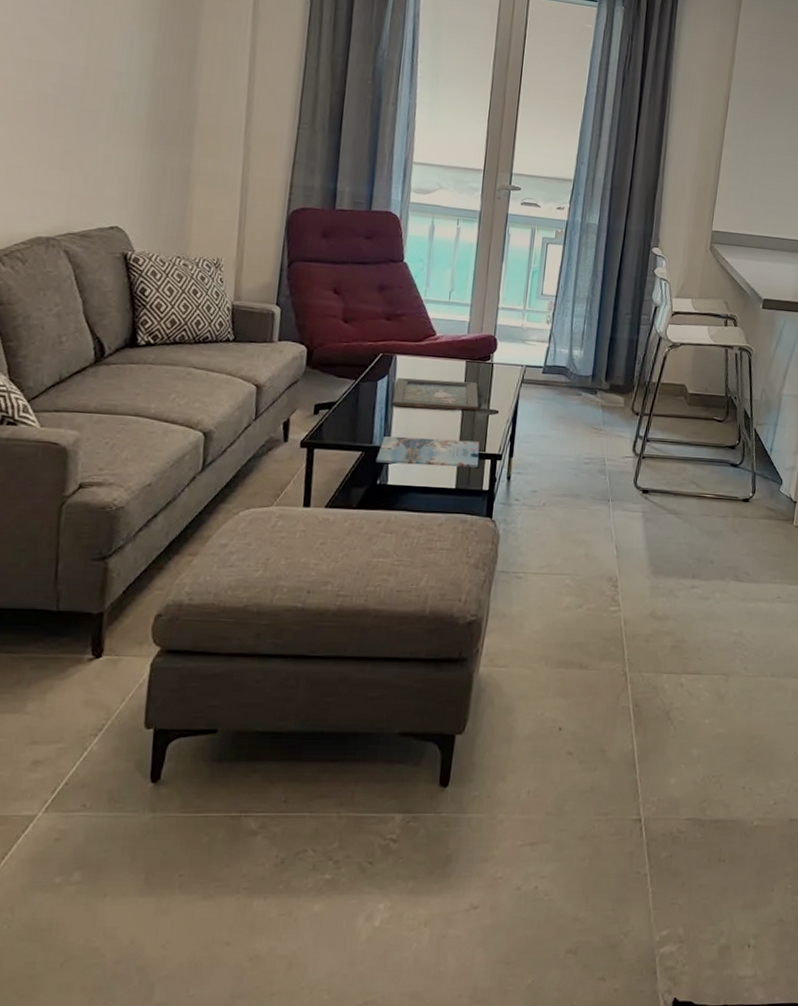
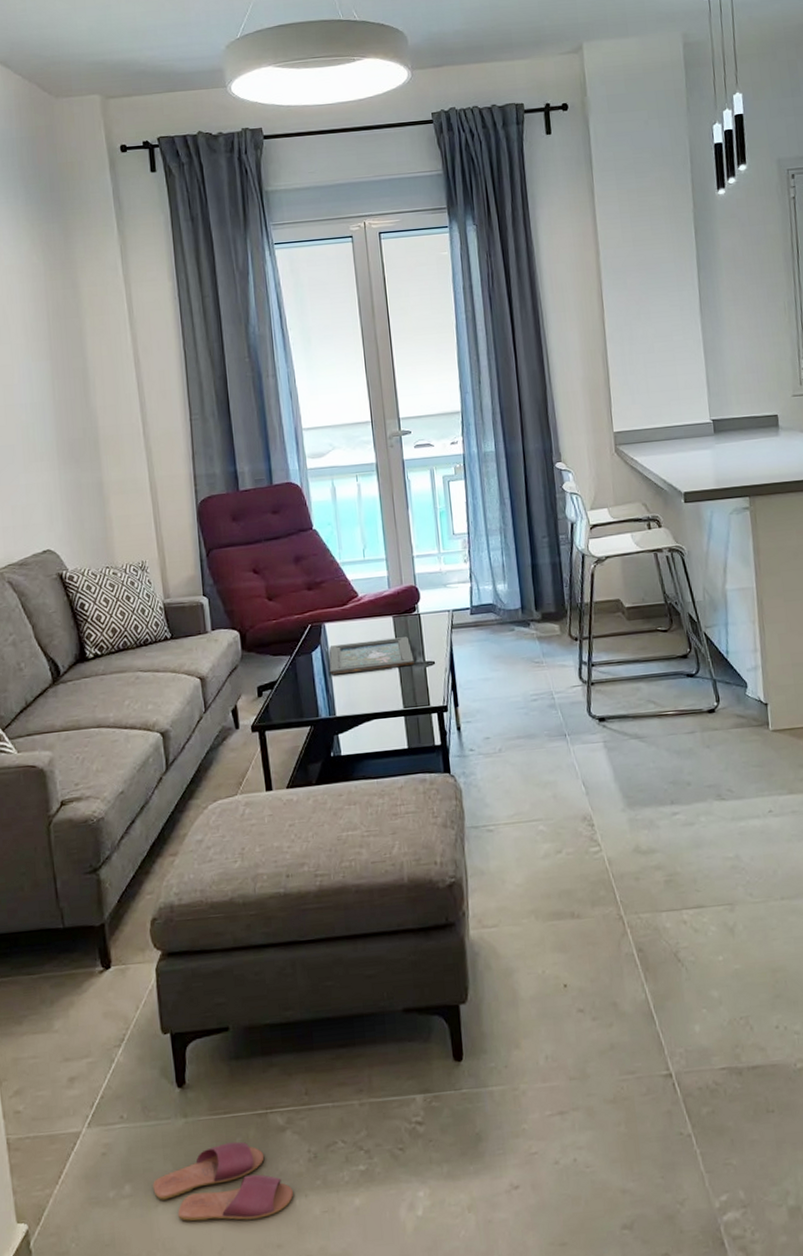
slippers: none [104,841,254,916] -> present [153,1141,294,1222]
magazine: present [376,436,480,468] -> none [325,696,426,735]

